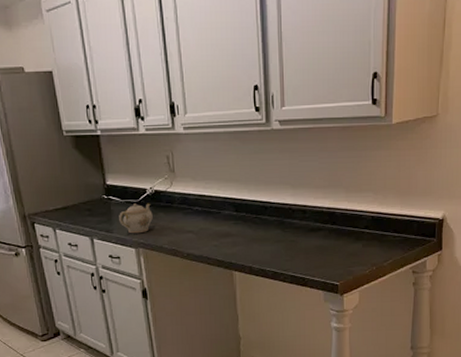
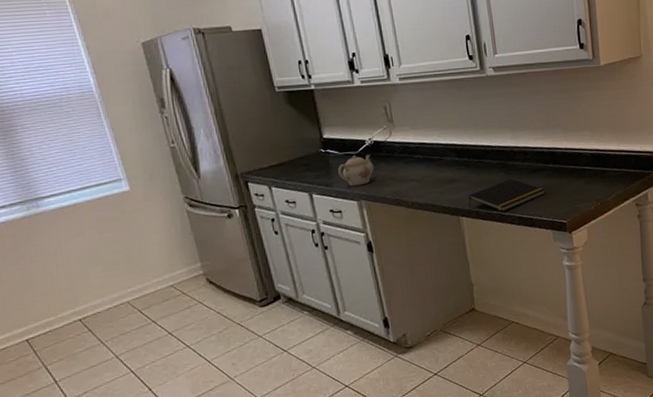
notepad: none [243,237,320,270] -> present [468,179,545,212]

